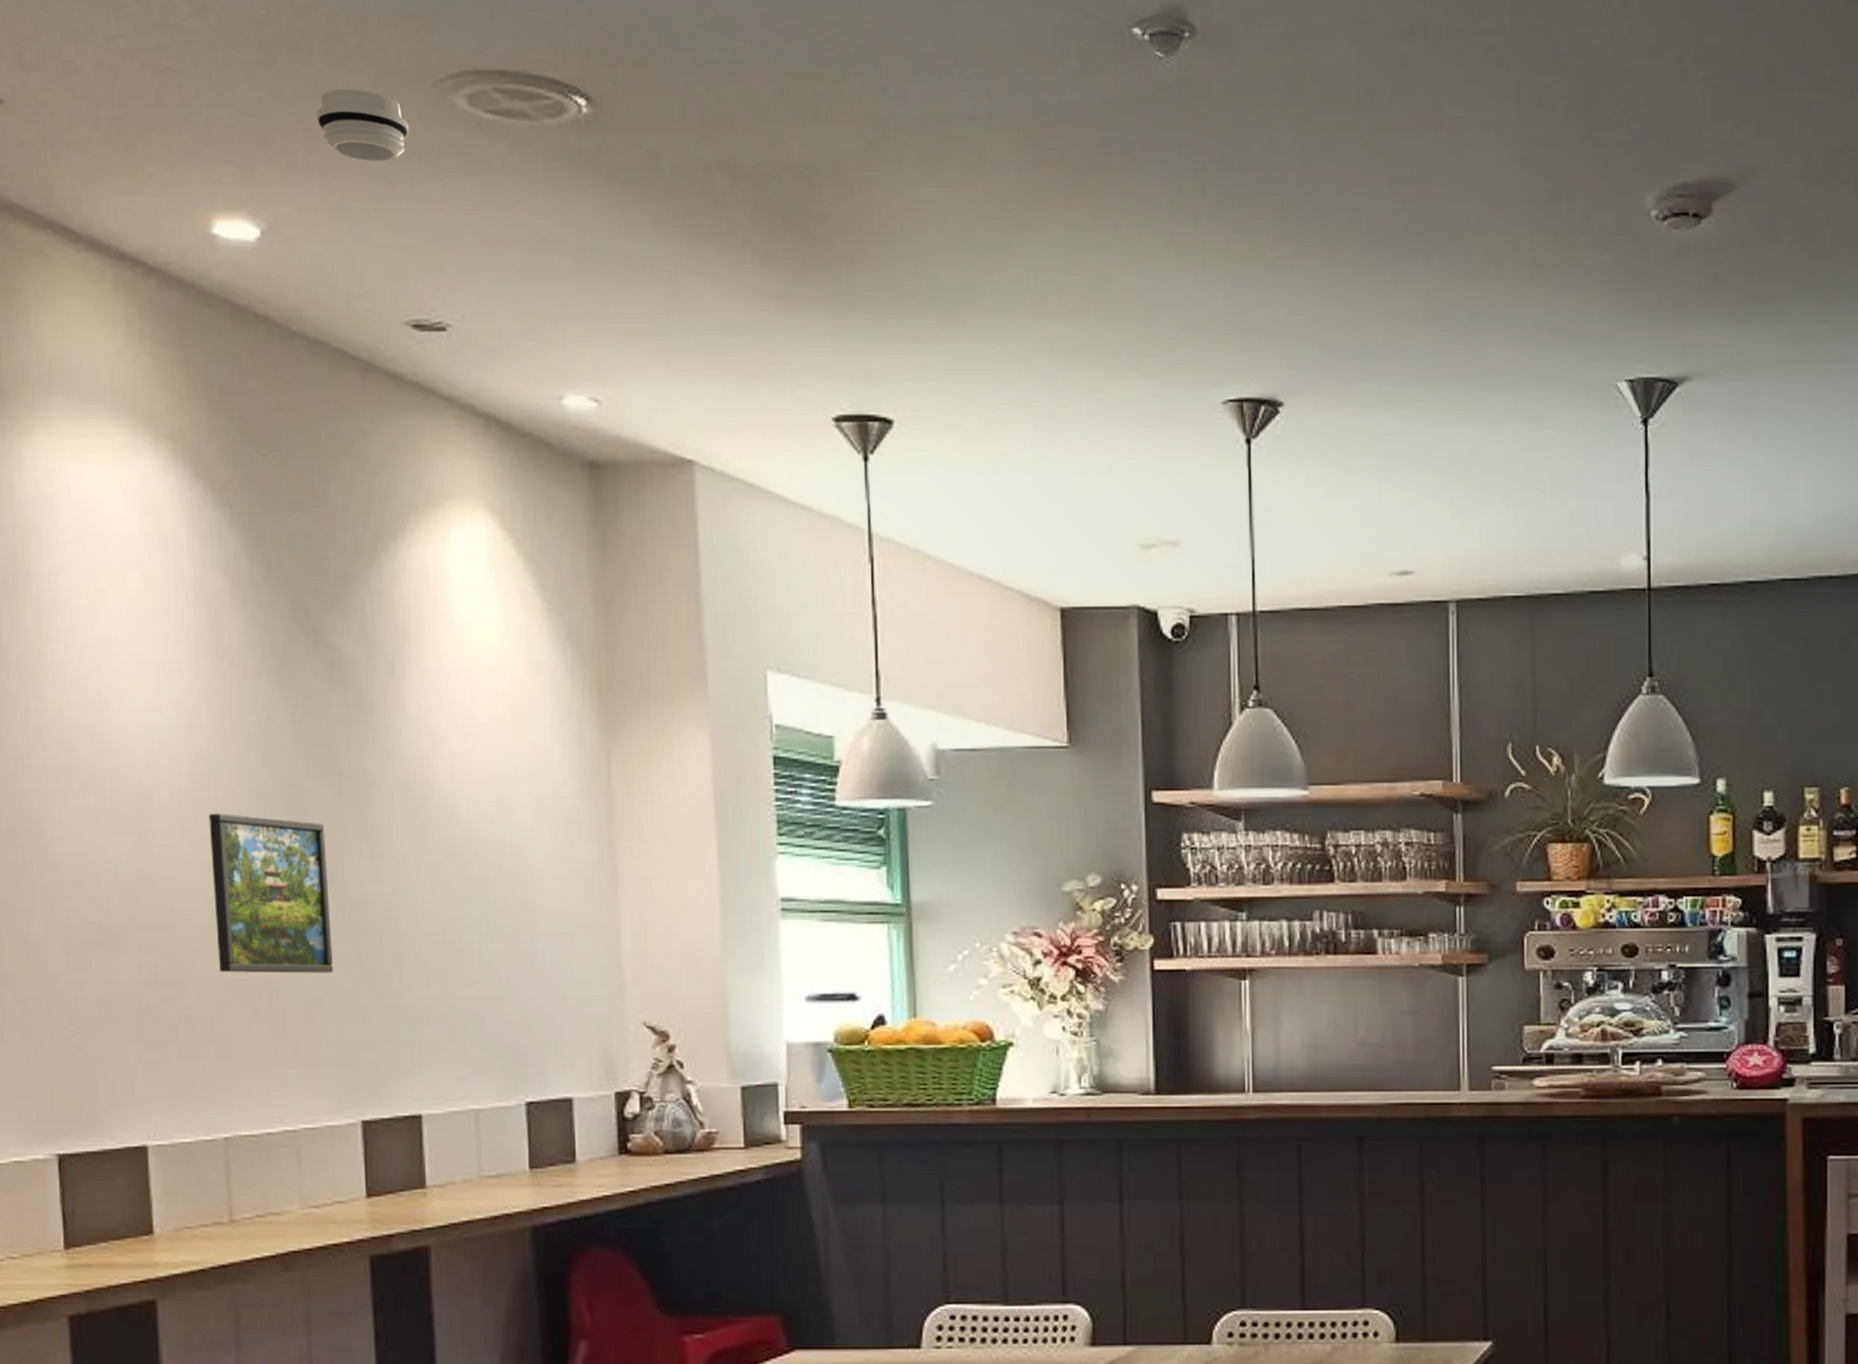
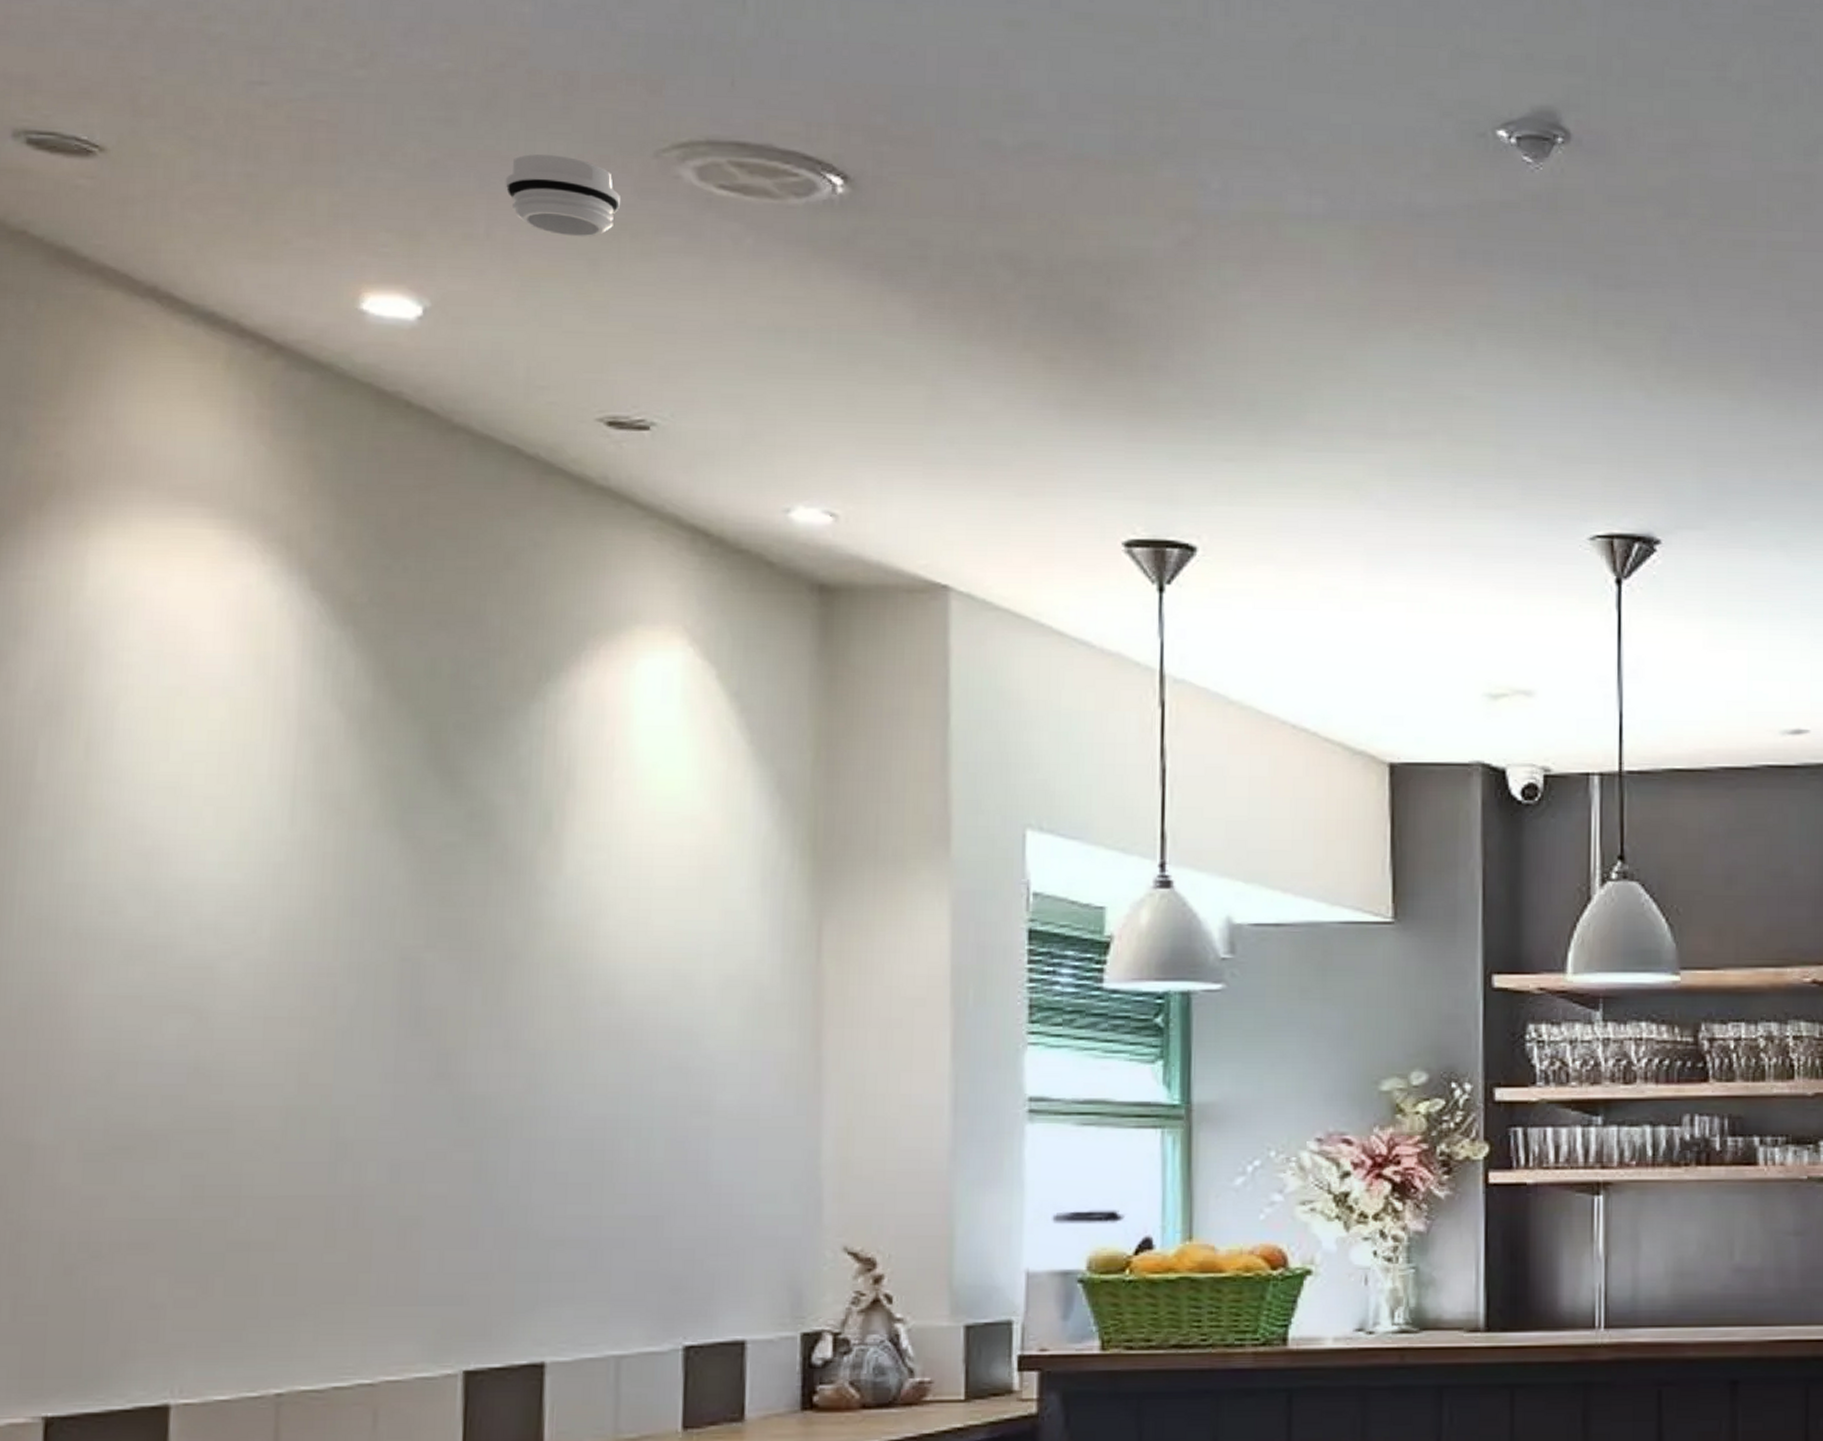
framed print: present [209,813,334,973] -> none [288,990,445,1188]

